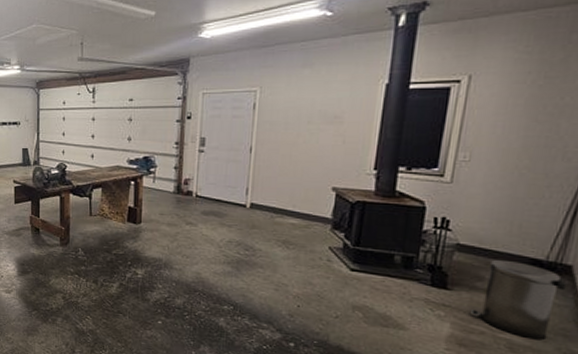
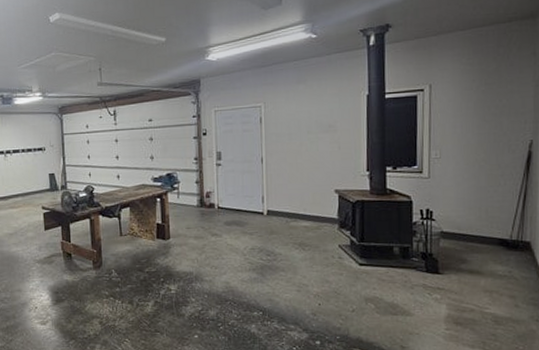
pedal bin: present [469,259,567,340] -> none [459,242,529,311]

